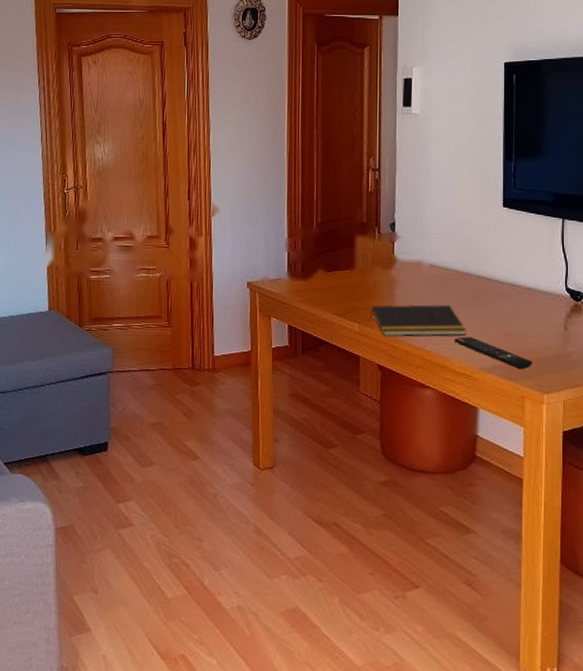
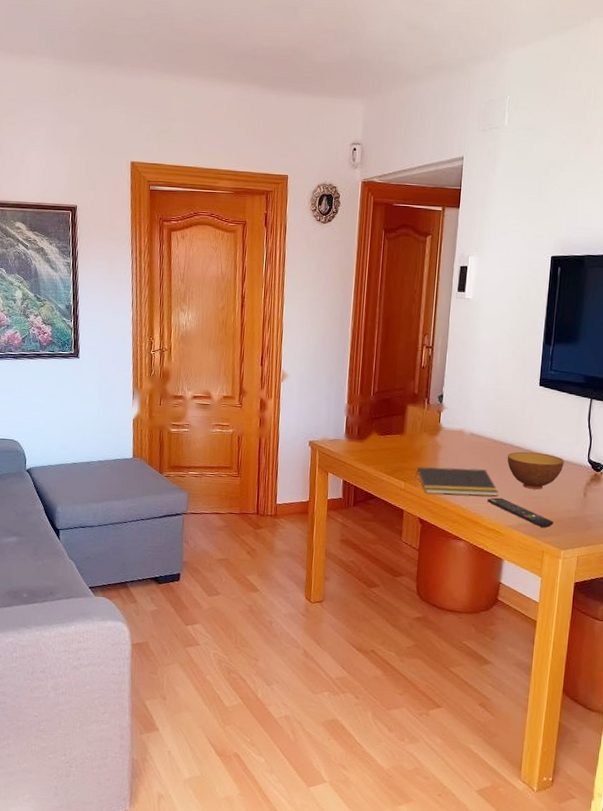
bowl: none [473,282,539,325] -> present [507,451,564,490]

